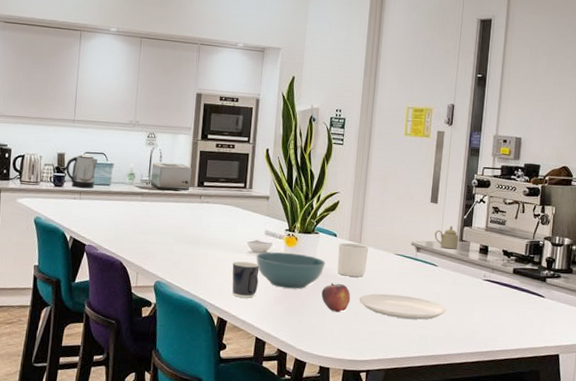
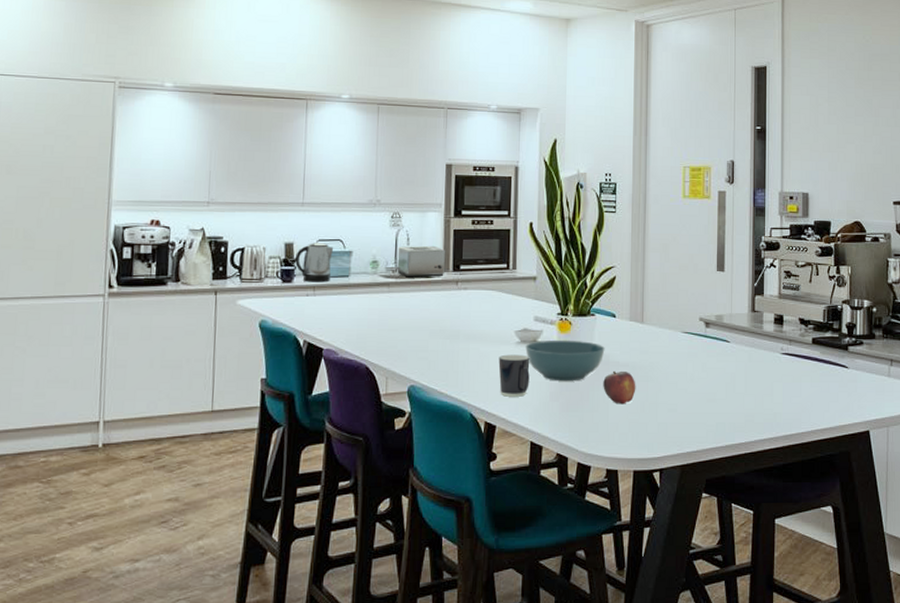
mug: present [337,242,369,277] -> none [618,323,653,362]
plate: present [359,293,447,320] -> none [646,378,744,405]
sugar bowl: present [434,225,459,250] -> none [724,295,751,322]

